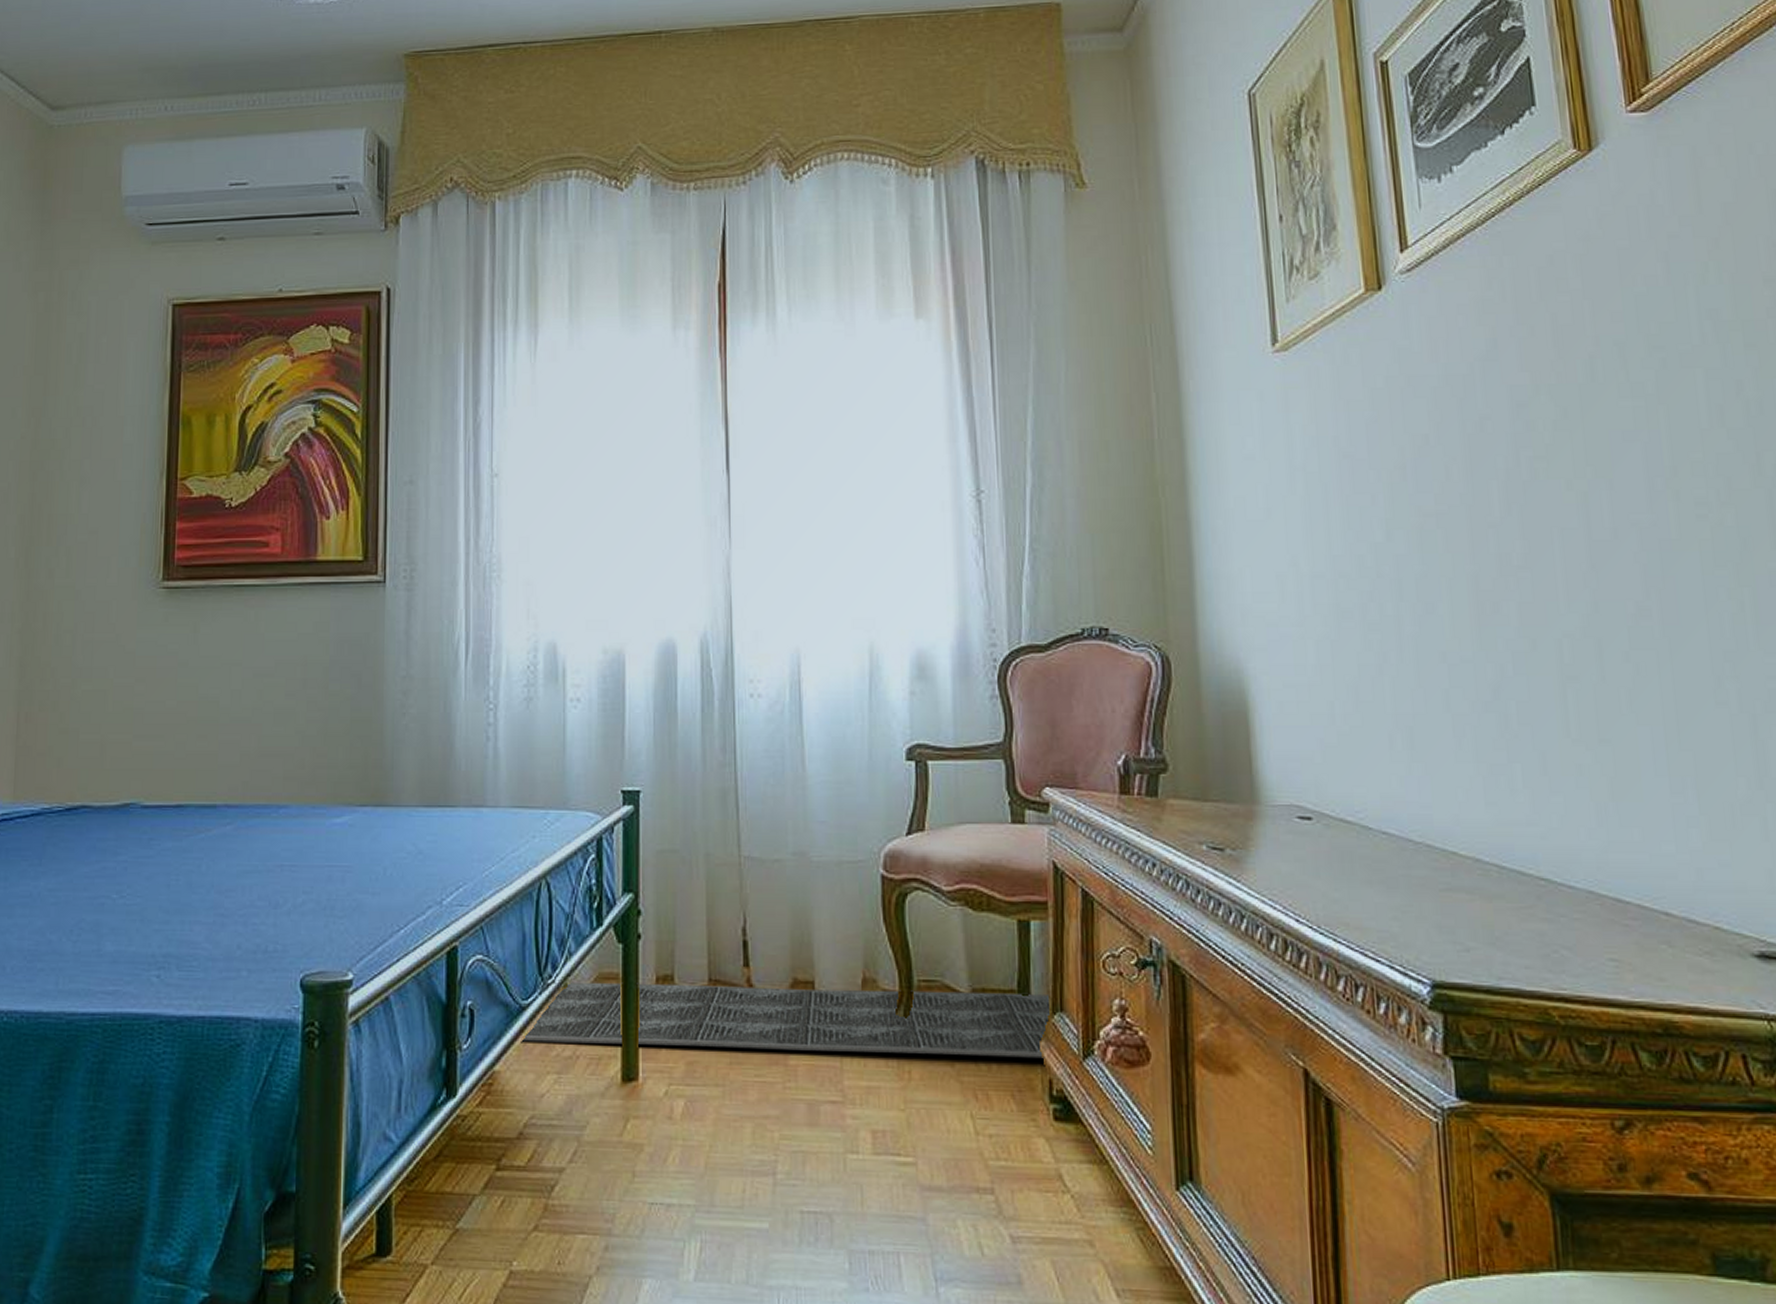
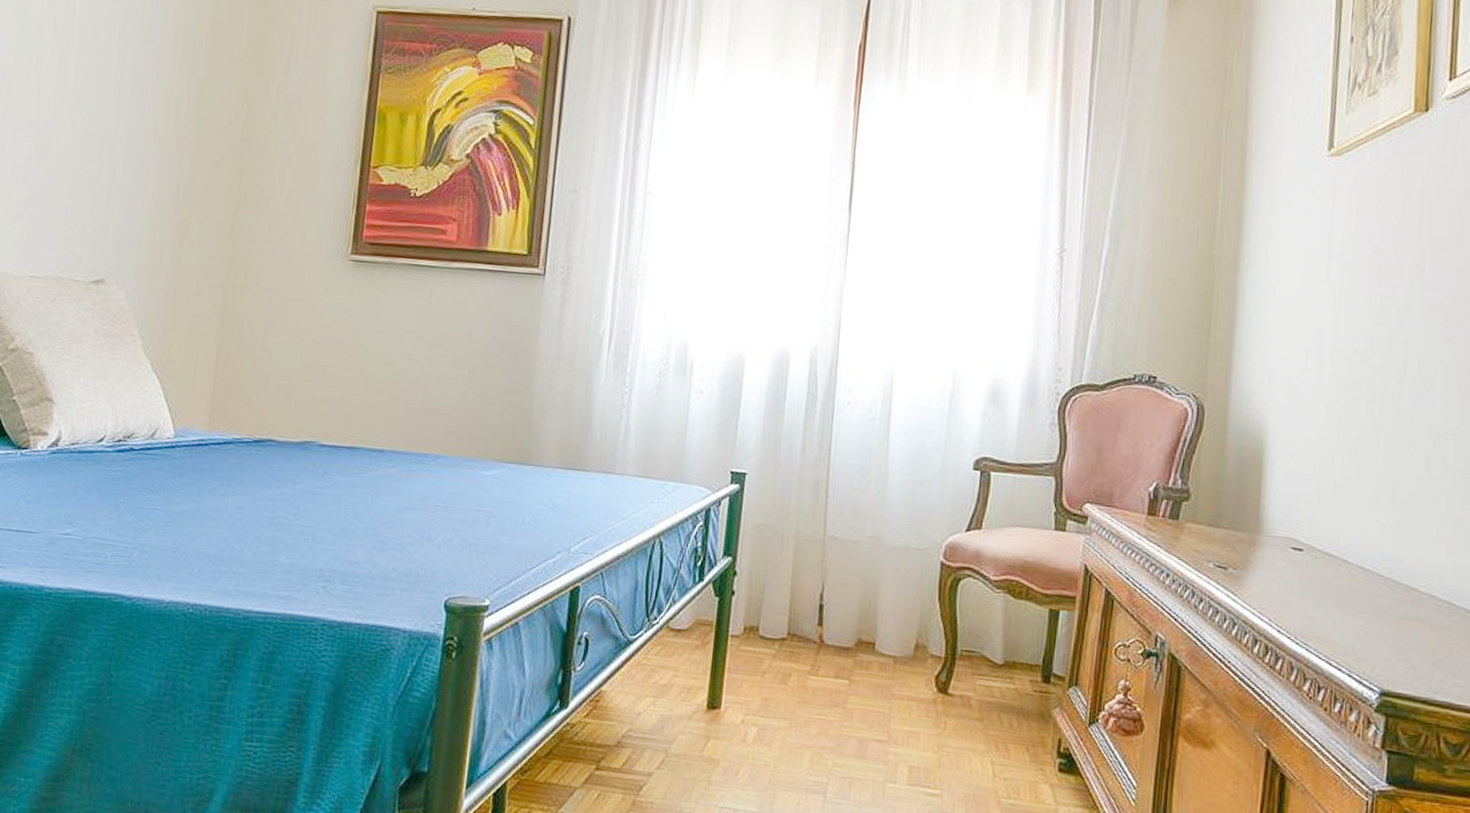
rug: present [521,981,1050,1058] -> none [626,623,1067,722]

